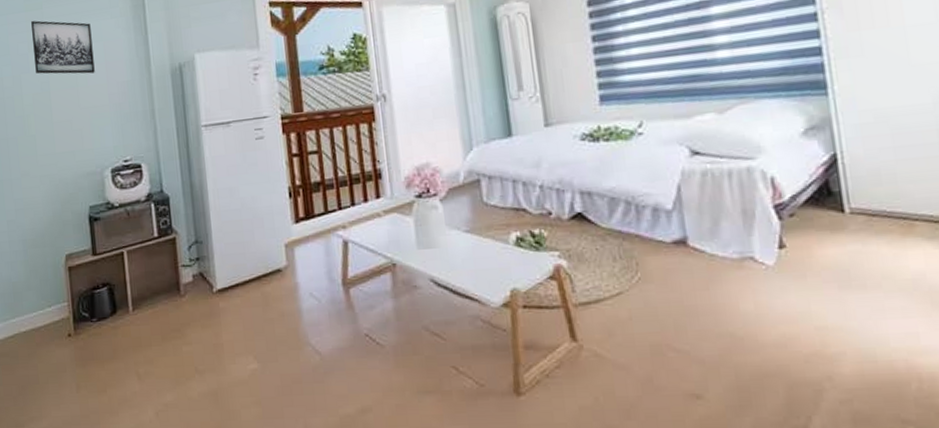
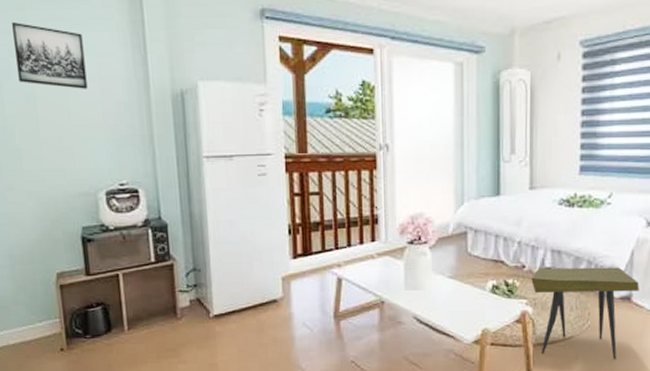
side table: none [560,205,695,320] -> present [531,267,639,360]

